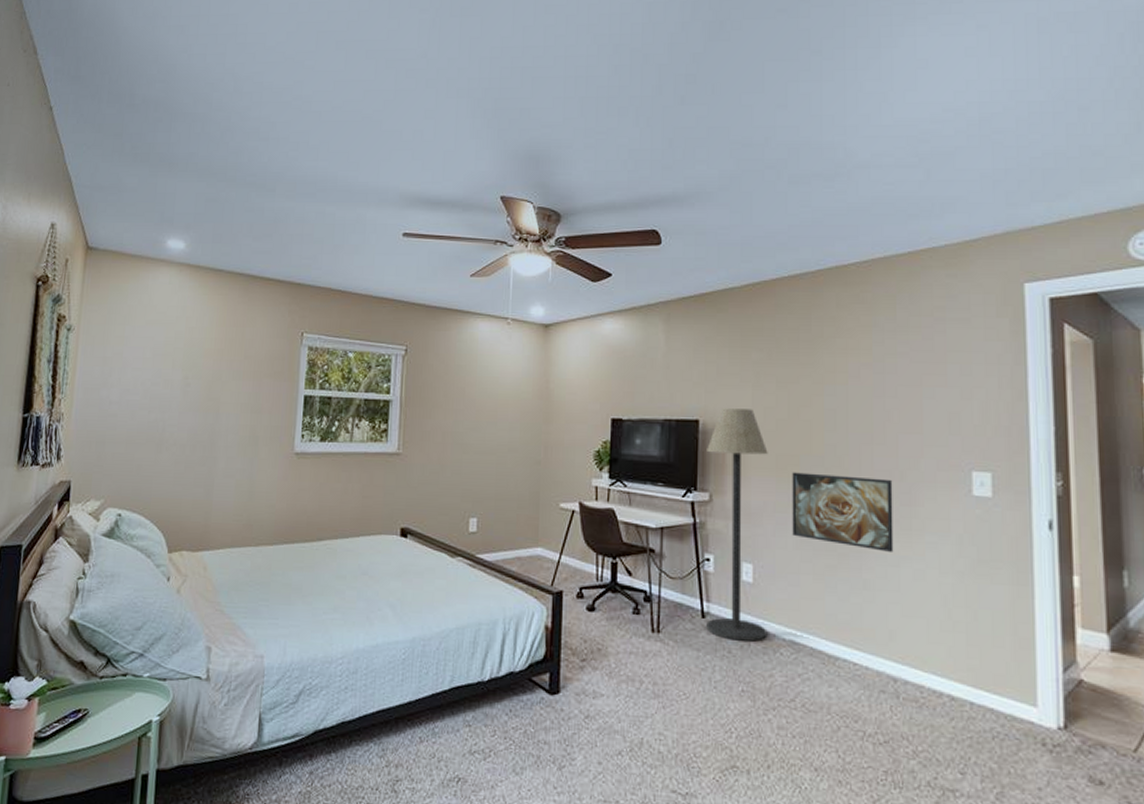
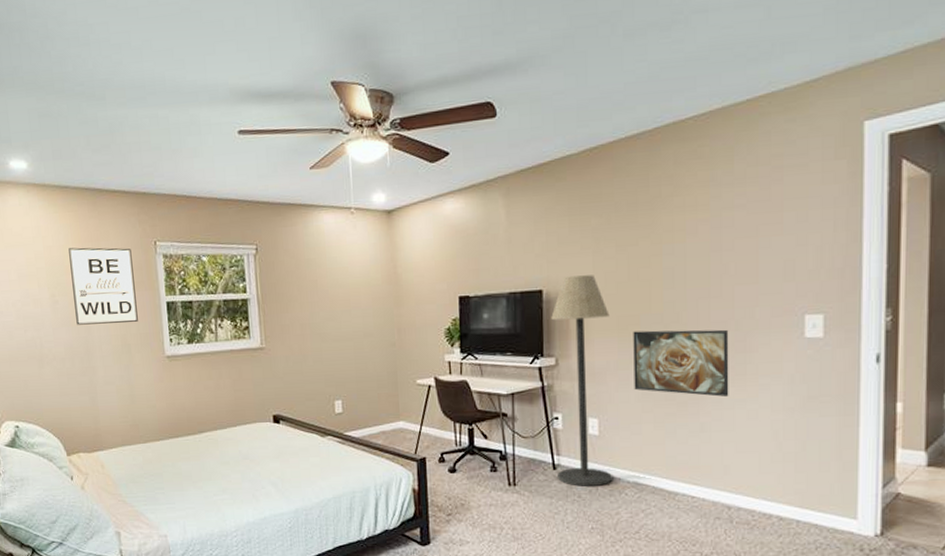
wall art: none [205,331,276,413] -> present [68,247,138,325]

